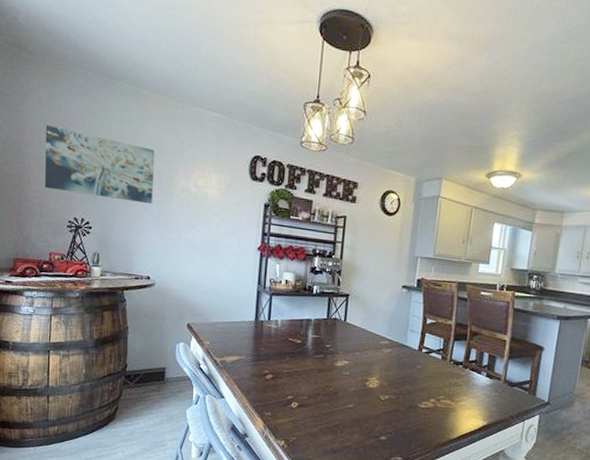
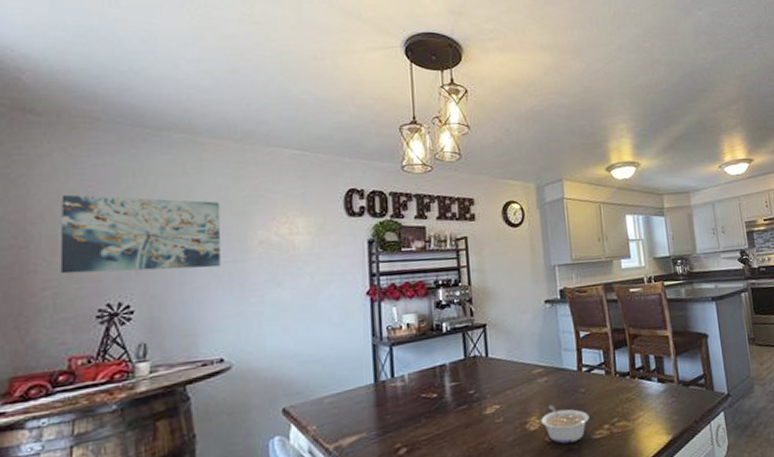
legume: none [379,372,420,405] -> present [541,405,590,444]

